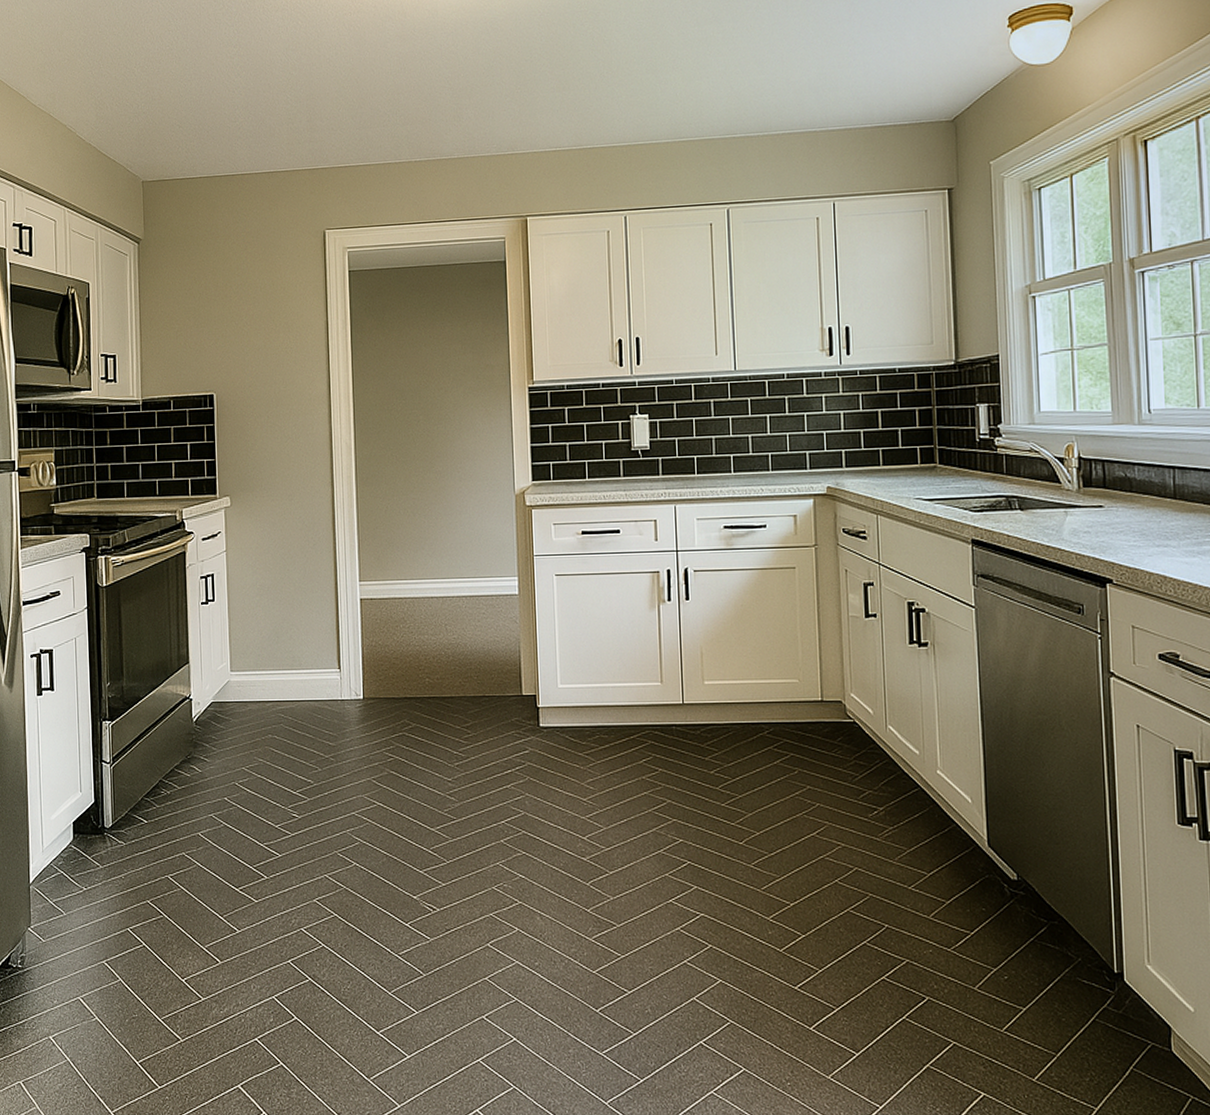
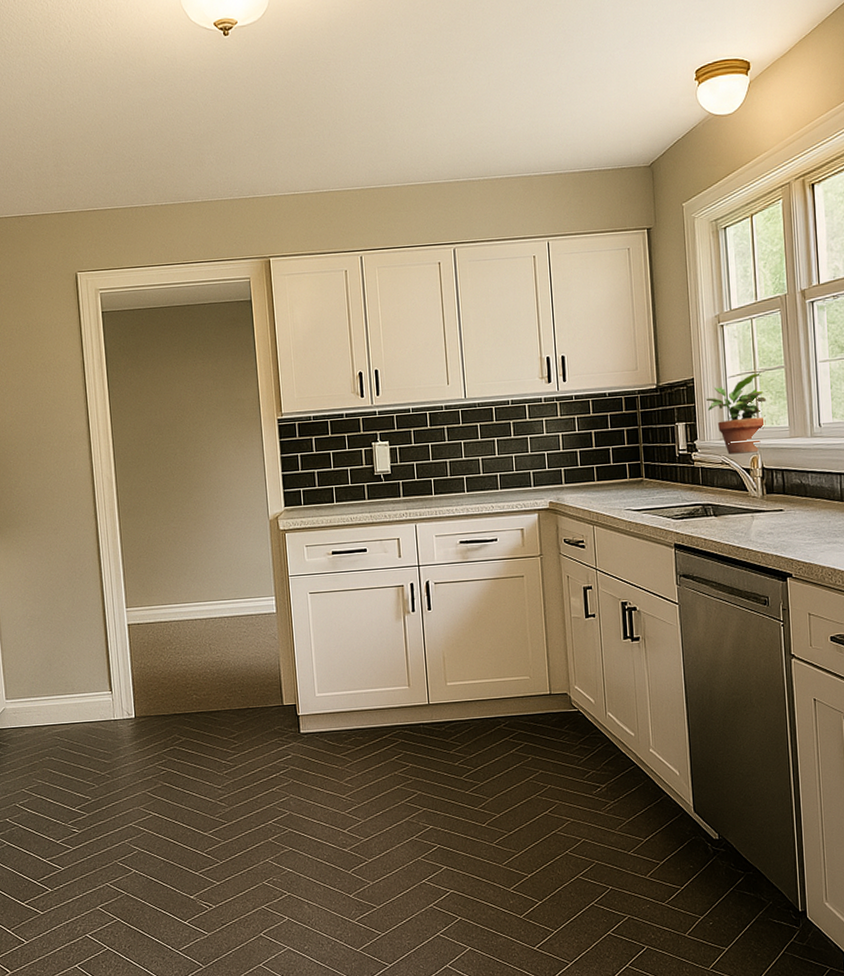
potted plant: none [1012,350,1086,441] -> present [705,372,767,454]

